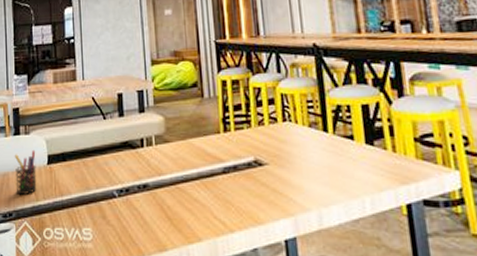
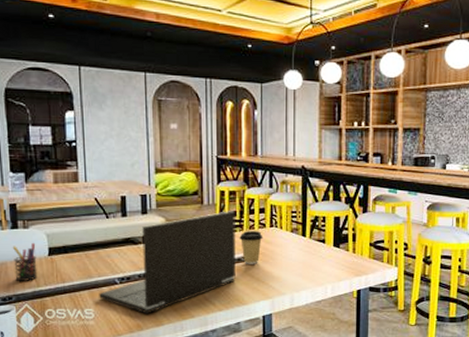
laptop: none [97,104,248,236] -> present [99,211,236,314]
coffee cup: none [247,127,276,170] -> present [239,231,263,264]

